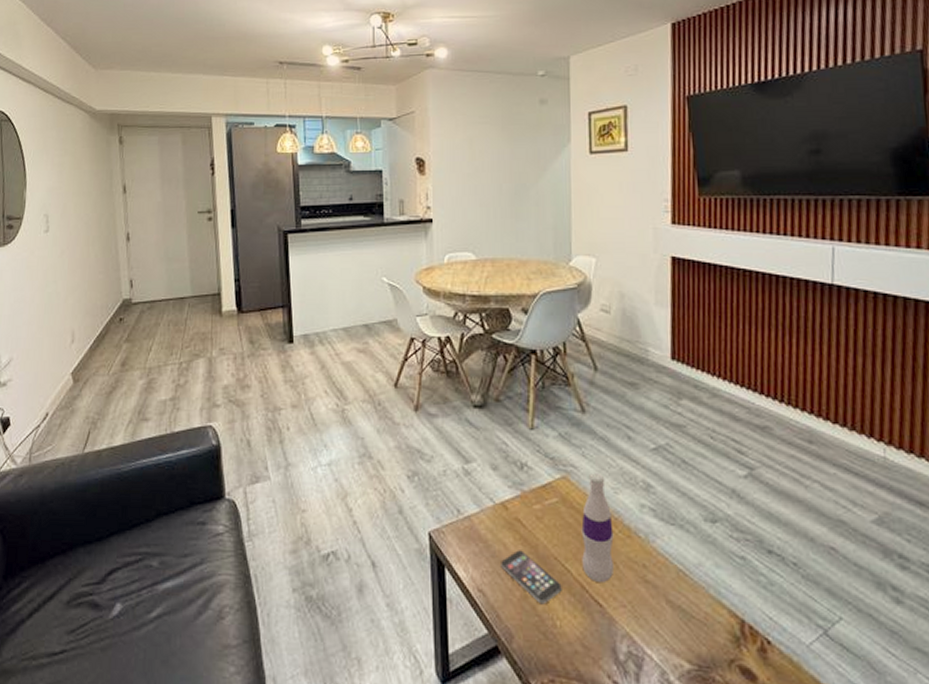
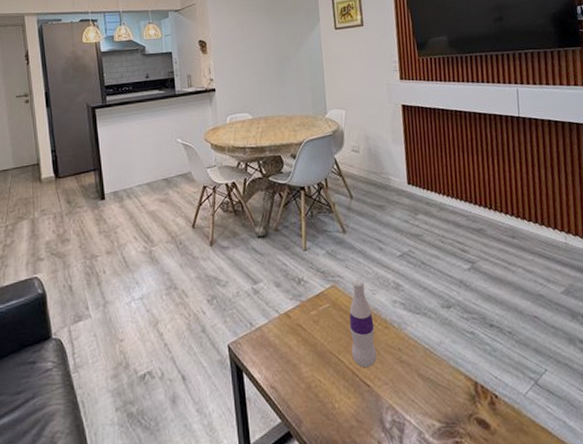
smartphone: present [501,550,562,605] -> none [288,349,338,392]

